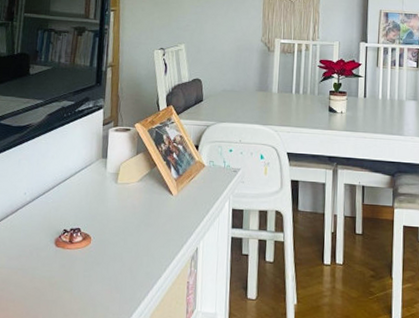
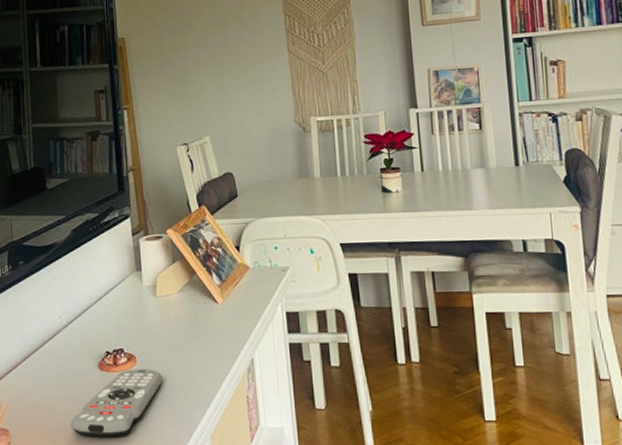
remote control: none [20,248,113,309] -> present [70,369,163,436]

